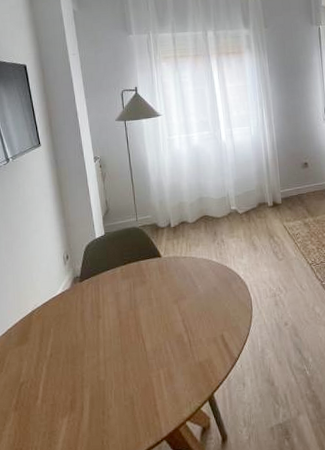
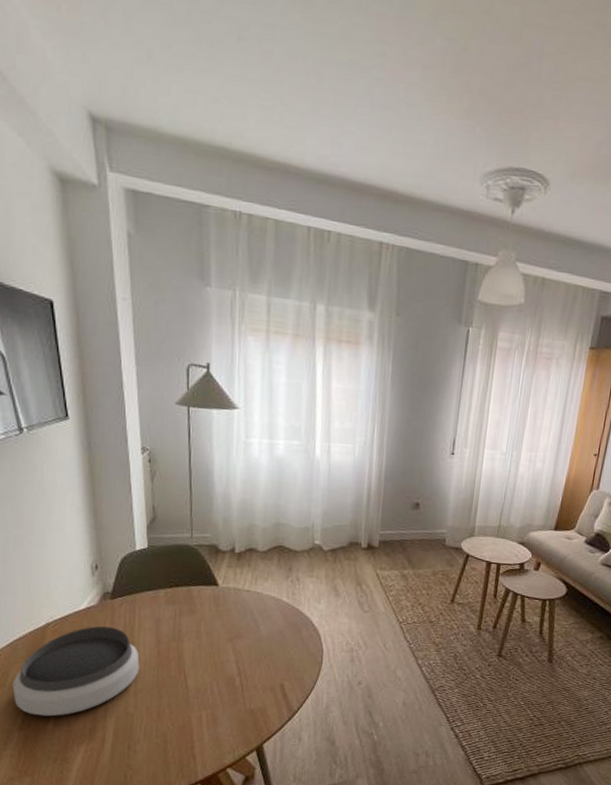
bowl: none [8,305,106,394] -> present [12,626,140,717]

